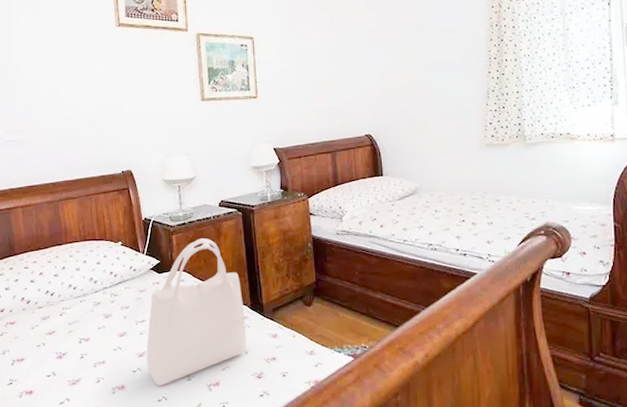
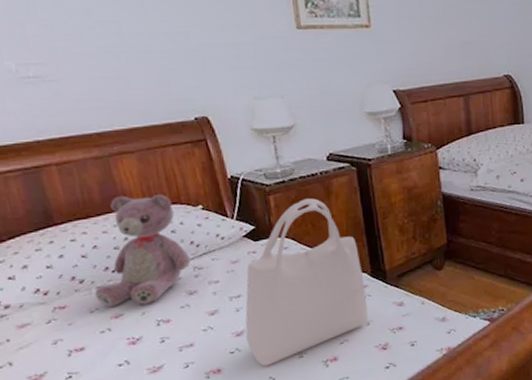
teddy bear: none [37,232,110,324] -> present [94,195,191,307]

